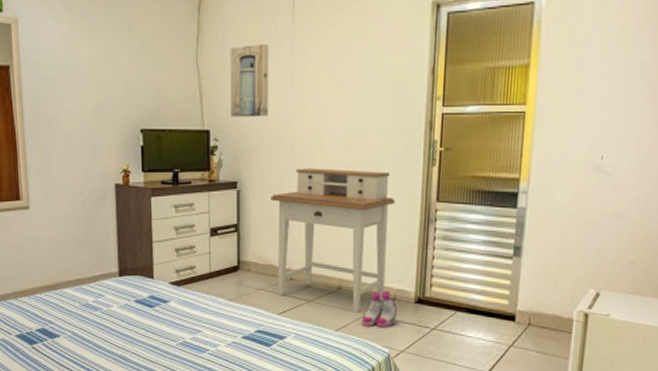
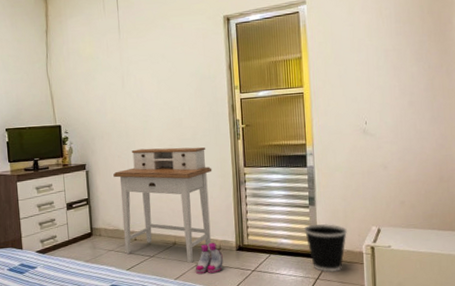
wall art: present [230,43,268,117] -> none [72,55,106,114]
wastebasket: none [502,279,558,341] -> present [303,223,348,273]

